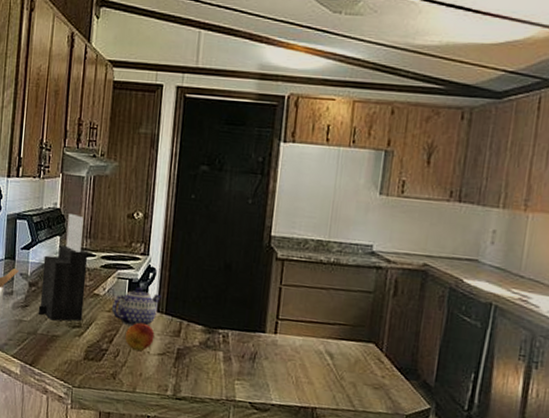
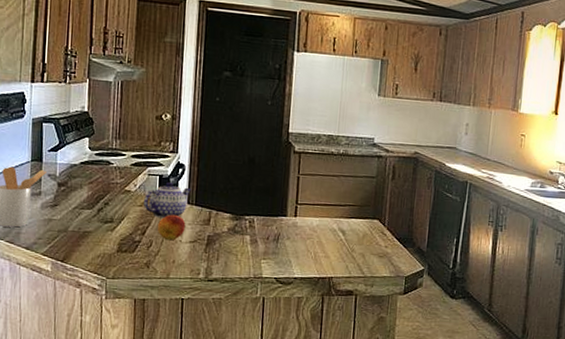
knife block: present [38,214,88,321] -> none [68,116,118,218]

